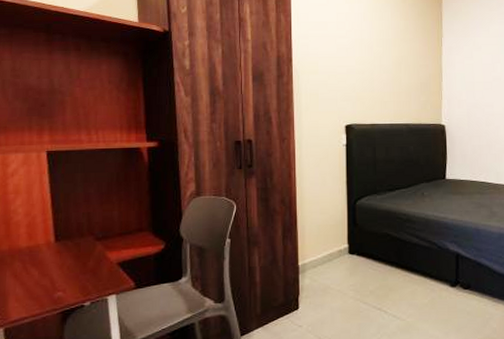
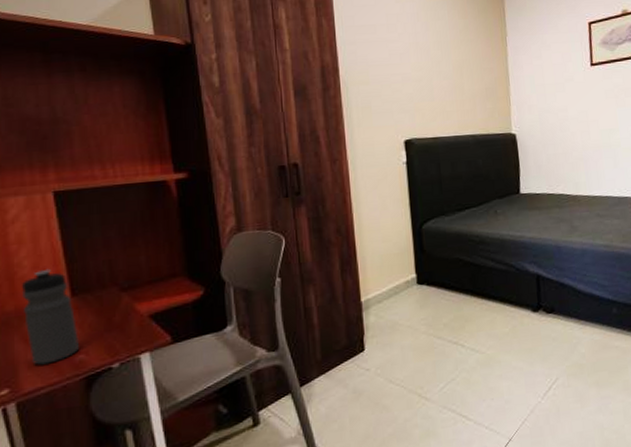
water bottle: none [15,216,59,298] -> present [22,268,80,365]

